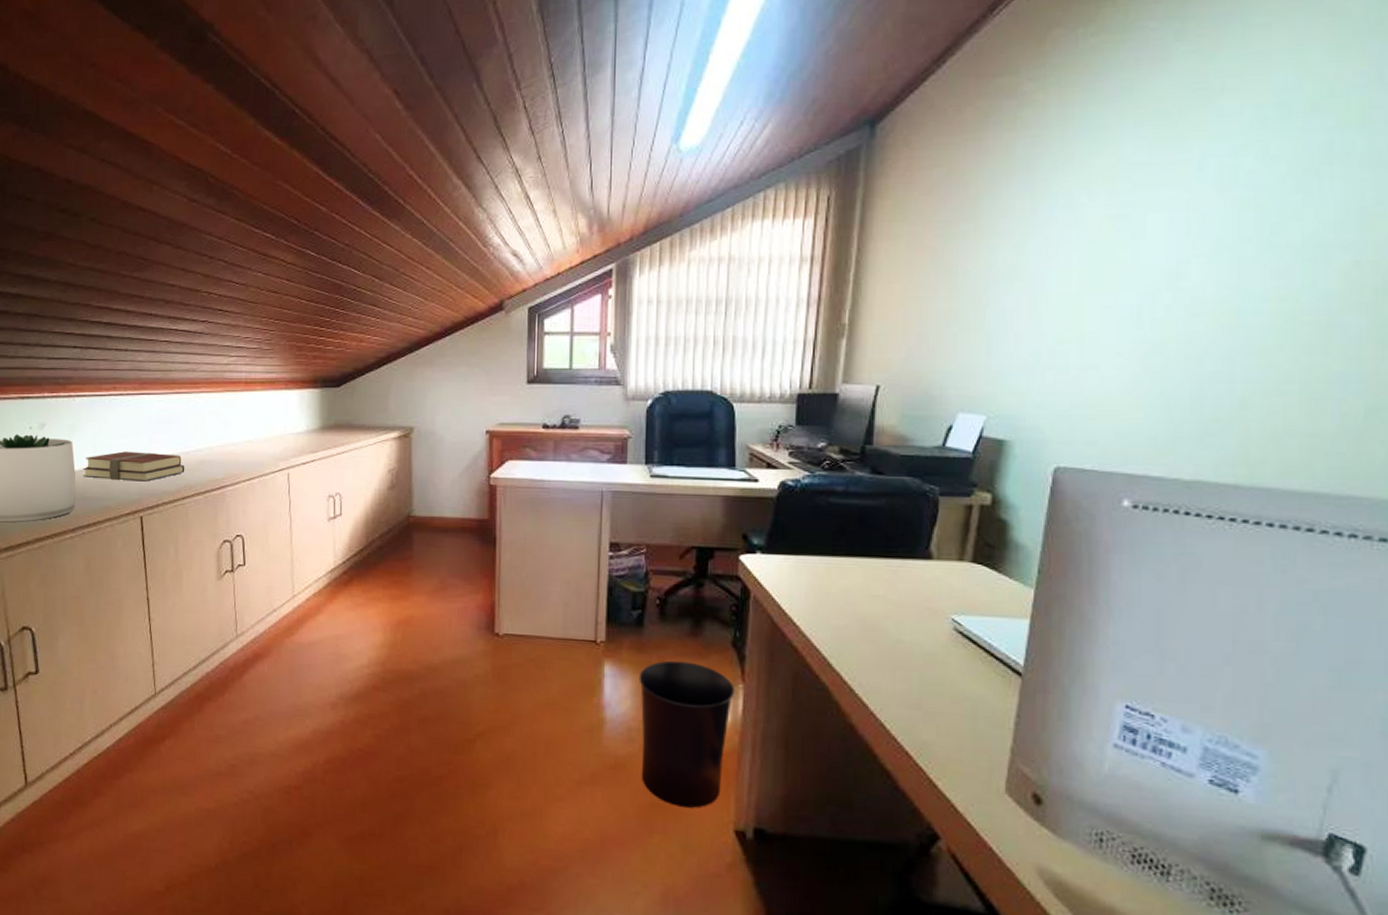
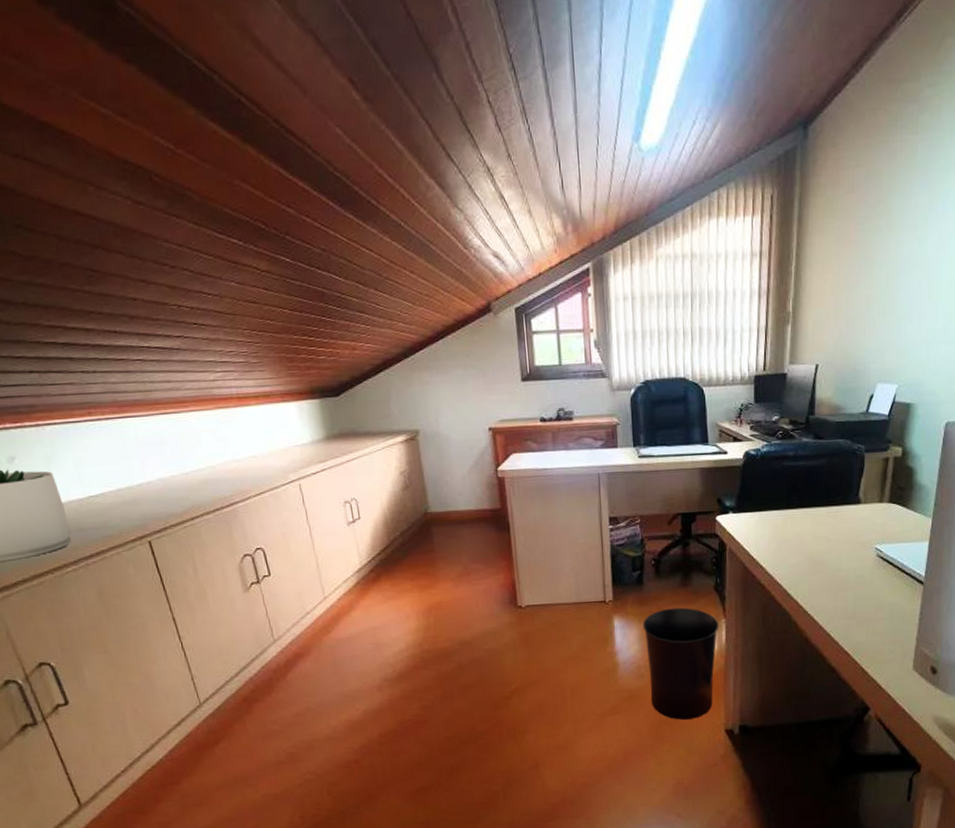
books: present [82,451,185,482] -> none [70,476,189,508]

